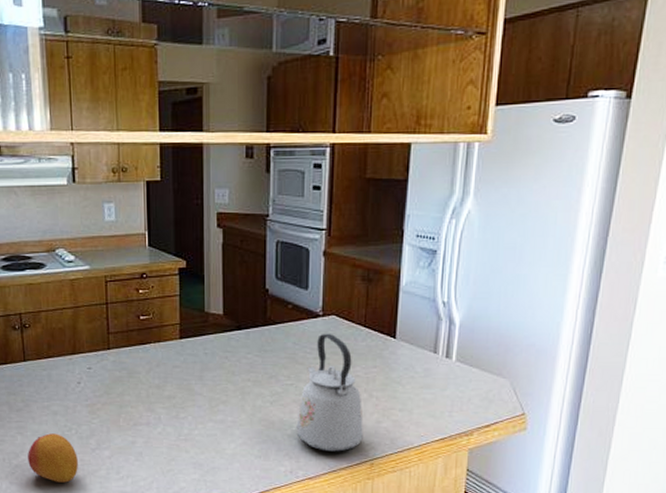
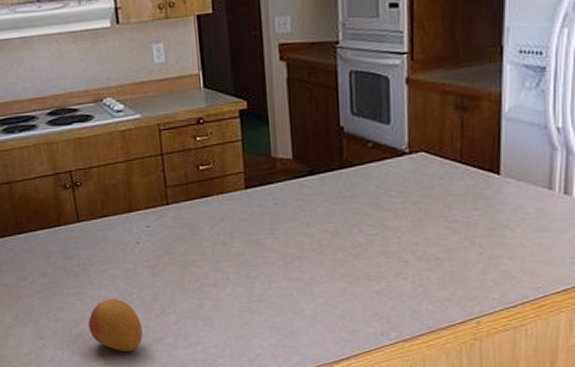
kettle: present [296,333,364,452] -> none [385,172,466,309]

